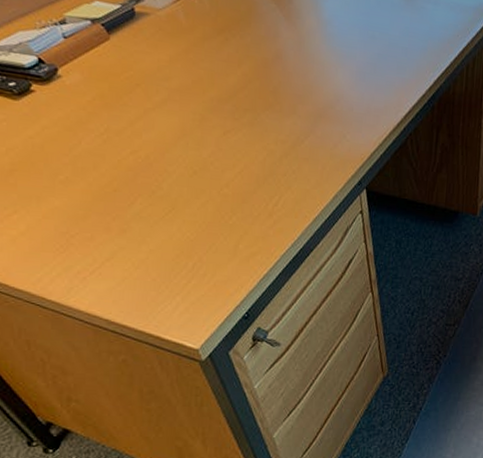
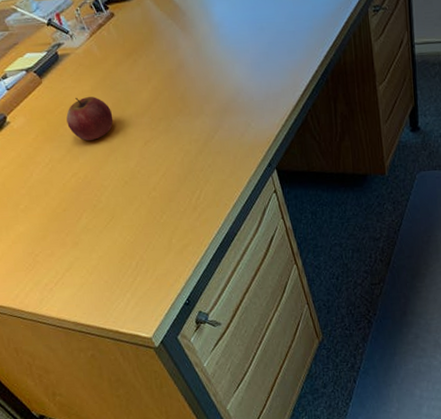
apple: none [134,64,191,118] -> present [66,97,113,141]

